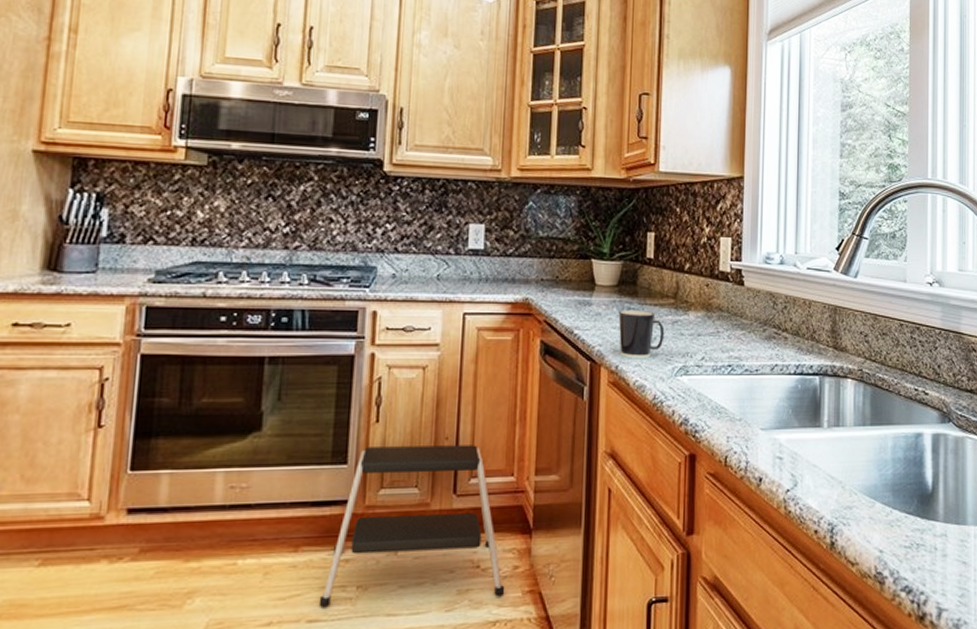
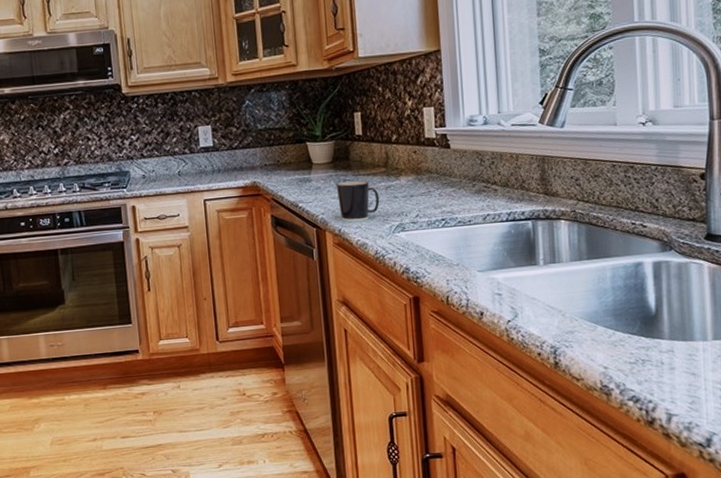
step stool: present [318,445,505,608] -> none [127,302,269,428]

